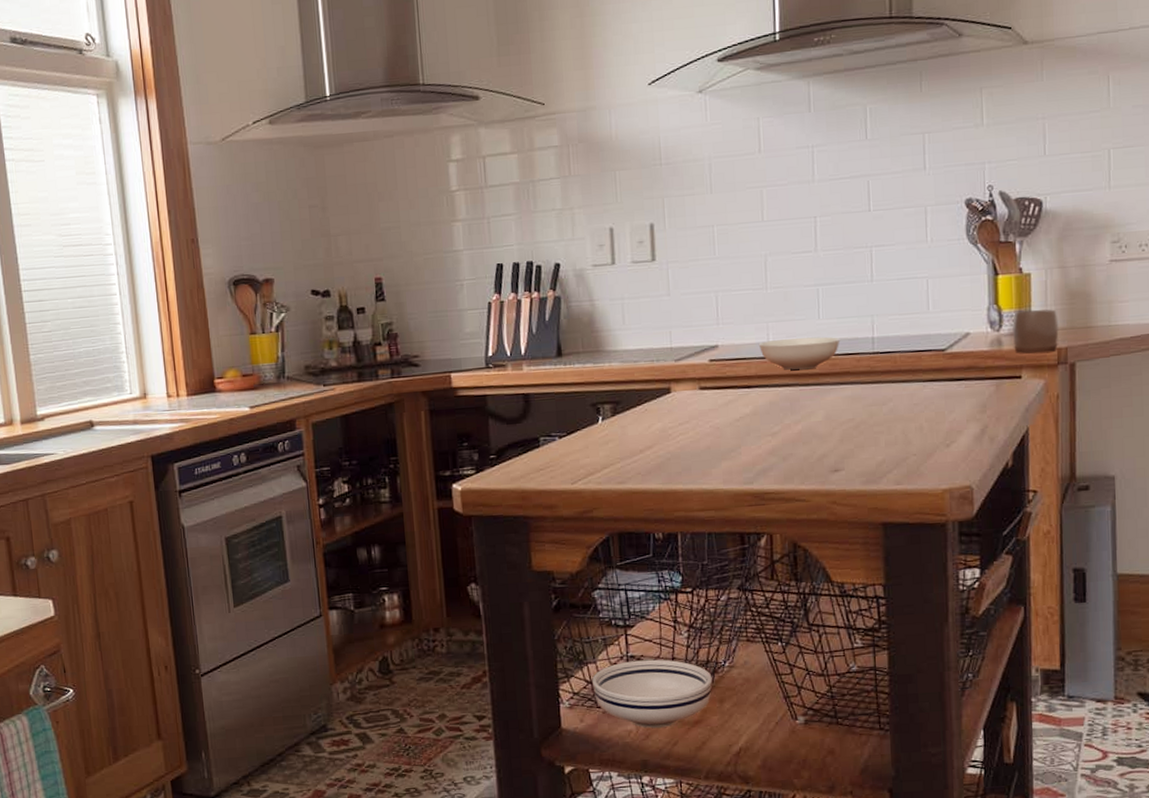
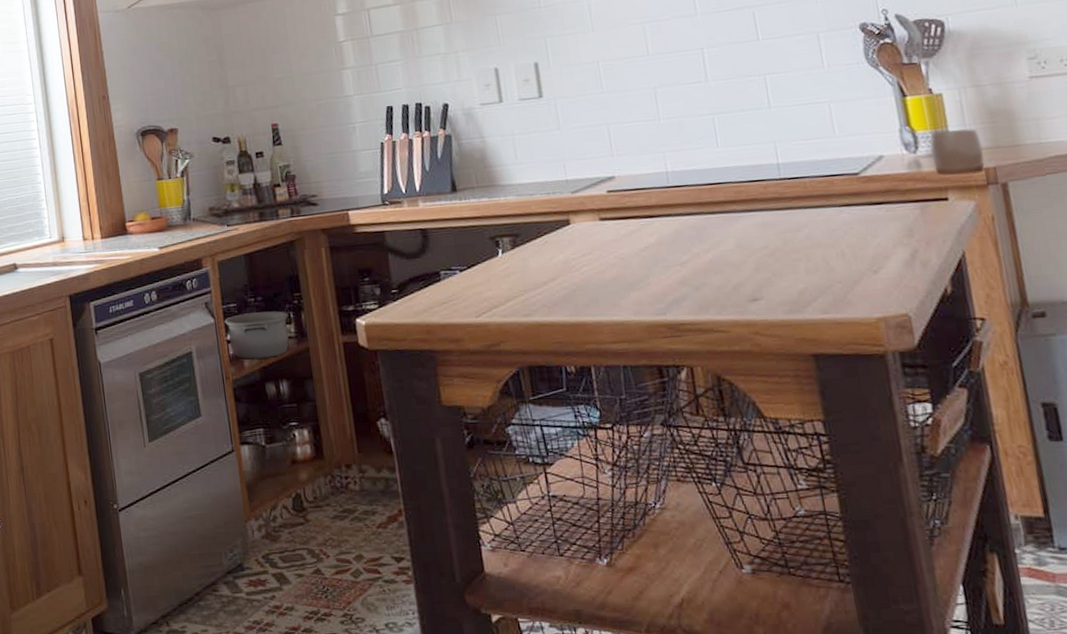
cooking pot: none [316,475,384,524] -> present [224,311,289,360]
bowl: present [592,659,713,728] -> none [513,499,645,574]
bowl: present [758,336,841,370] -> none [656,164,744,199]

